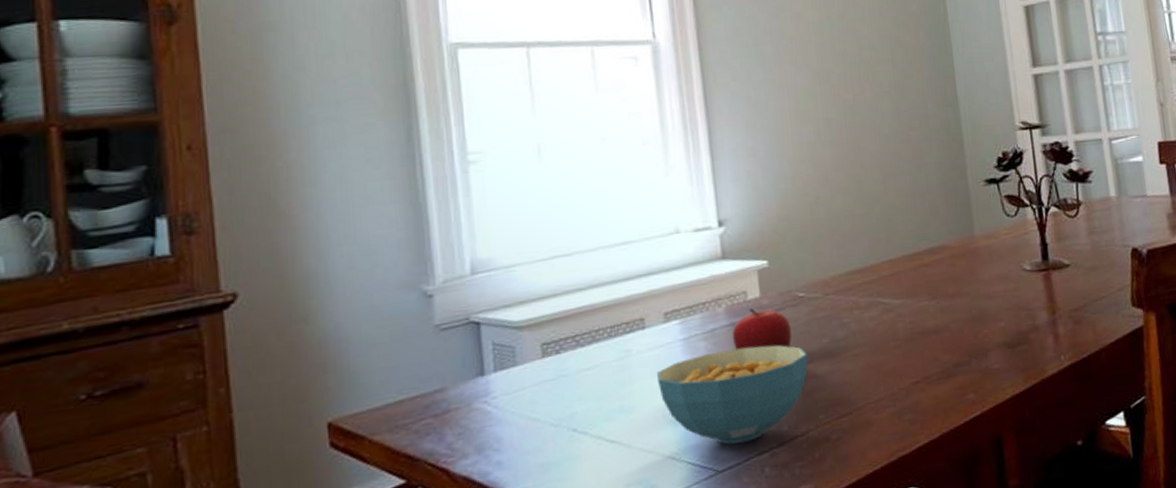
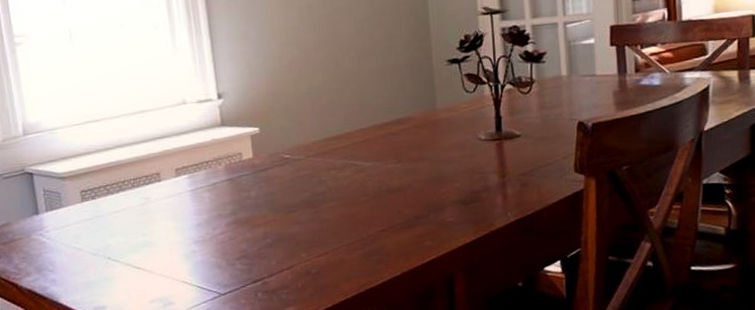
cereal bowl: present [656,345,808,445] -> none [170,197,292,274]
fruit: present [732,307,792,350] -> none [230,166,280,200]

